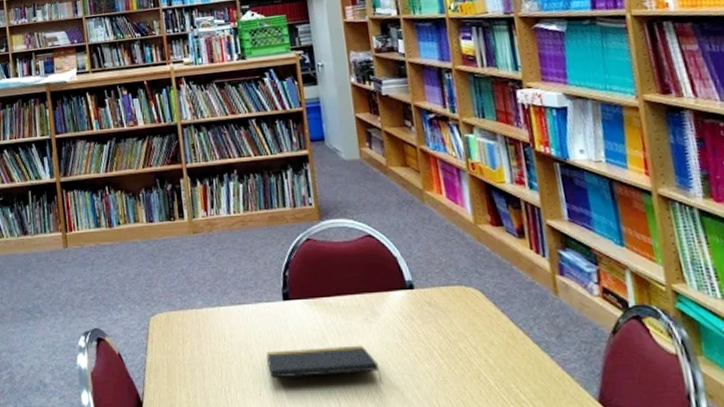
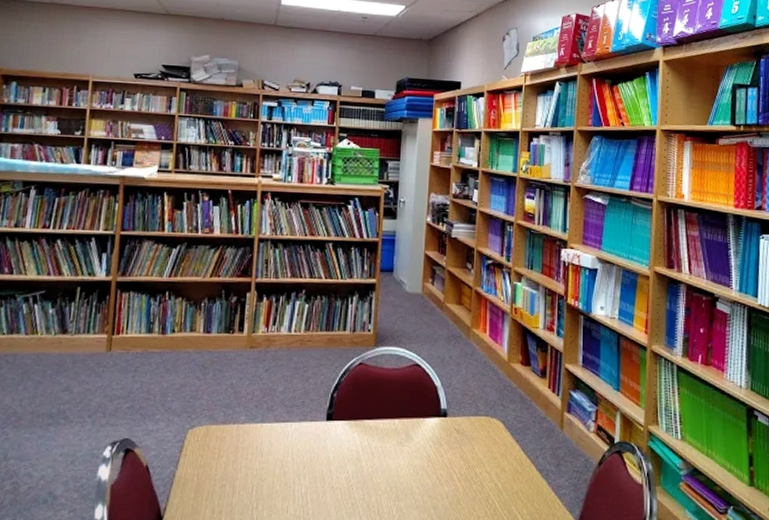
notepad: present [266,345,383,384] -> none [300,466,405,503]

